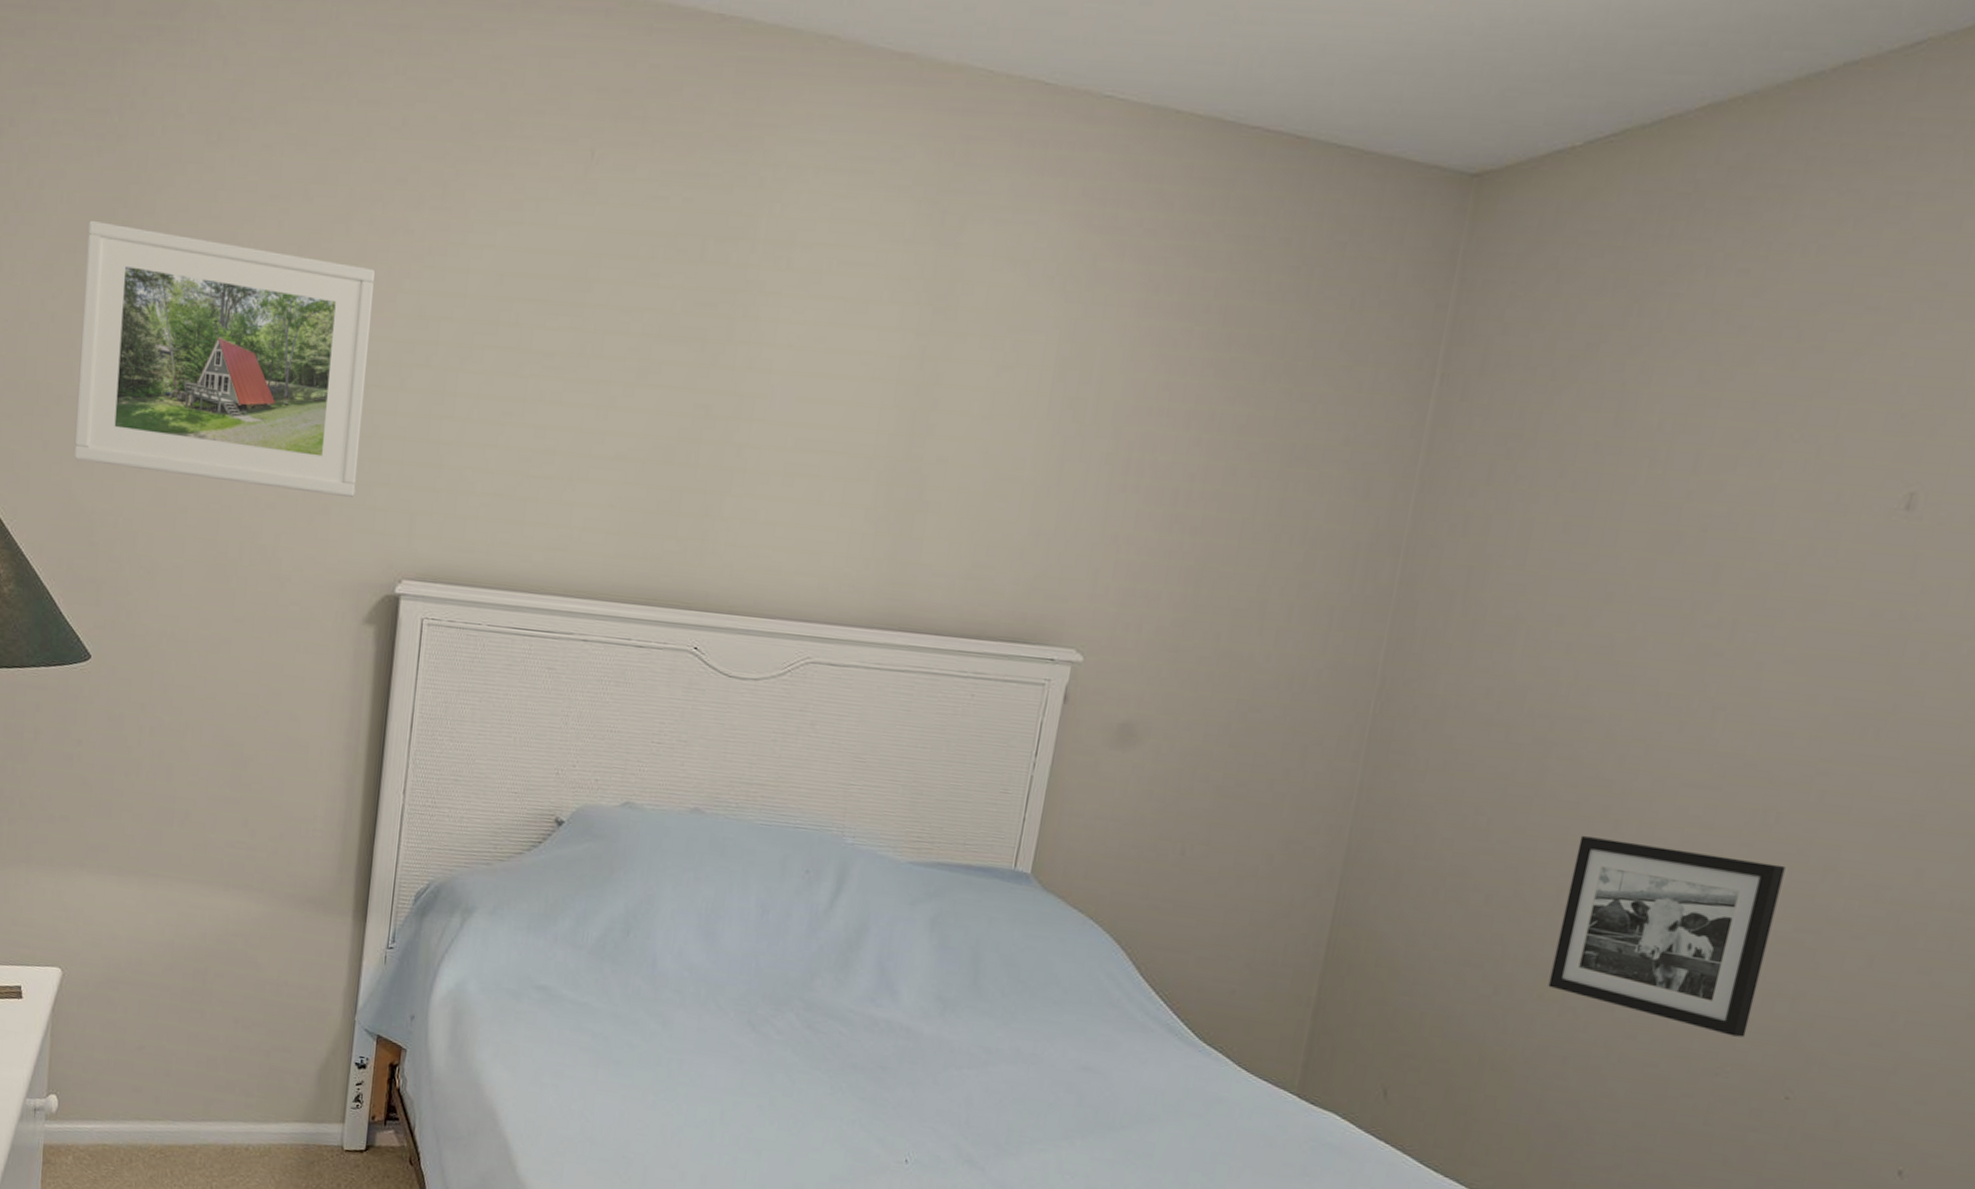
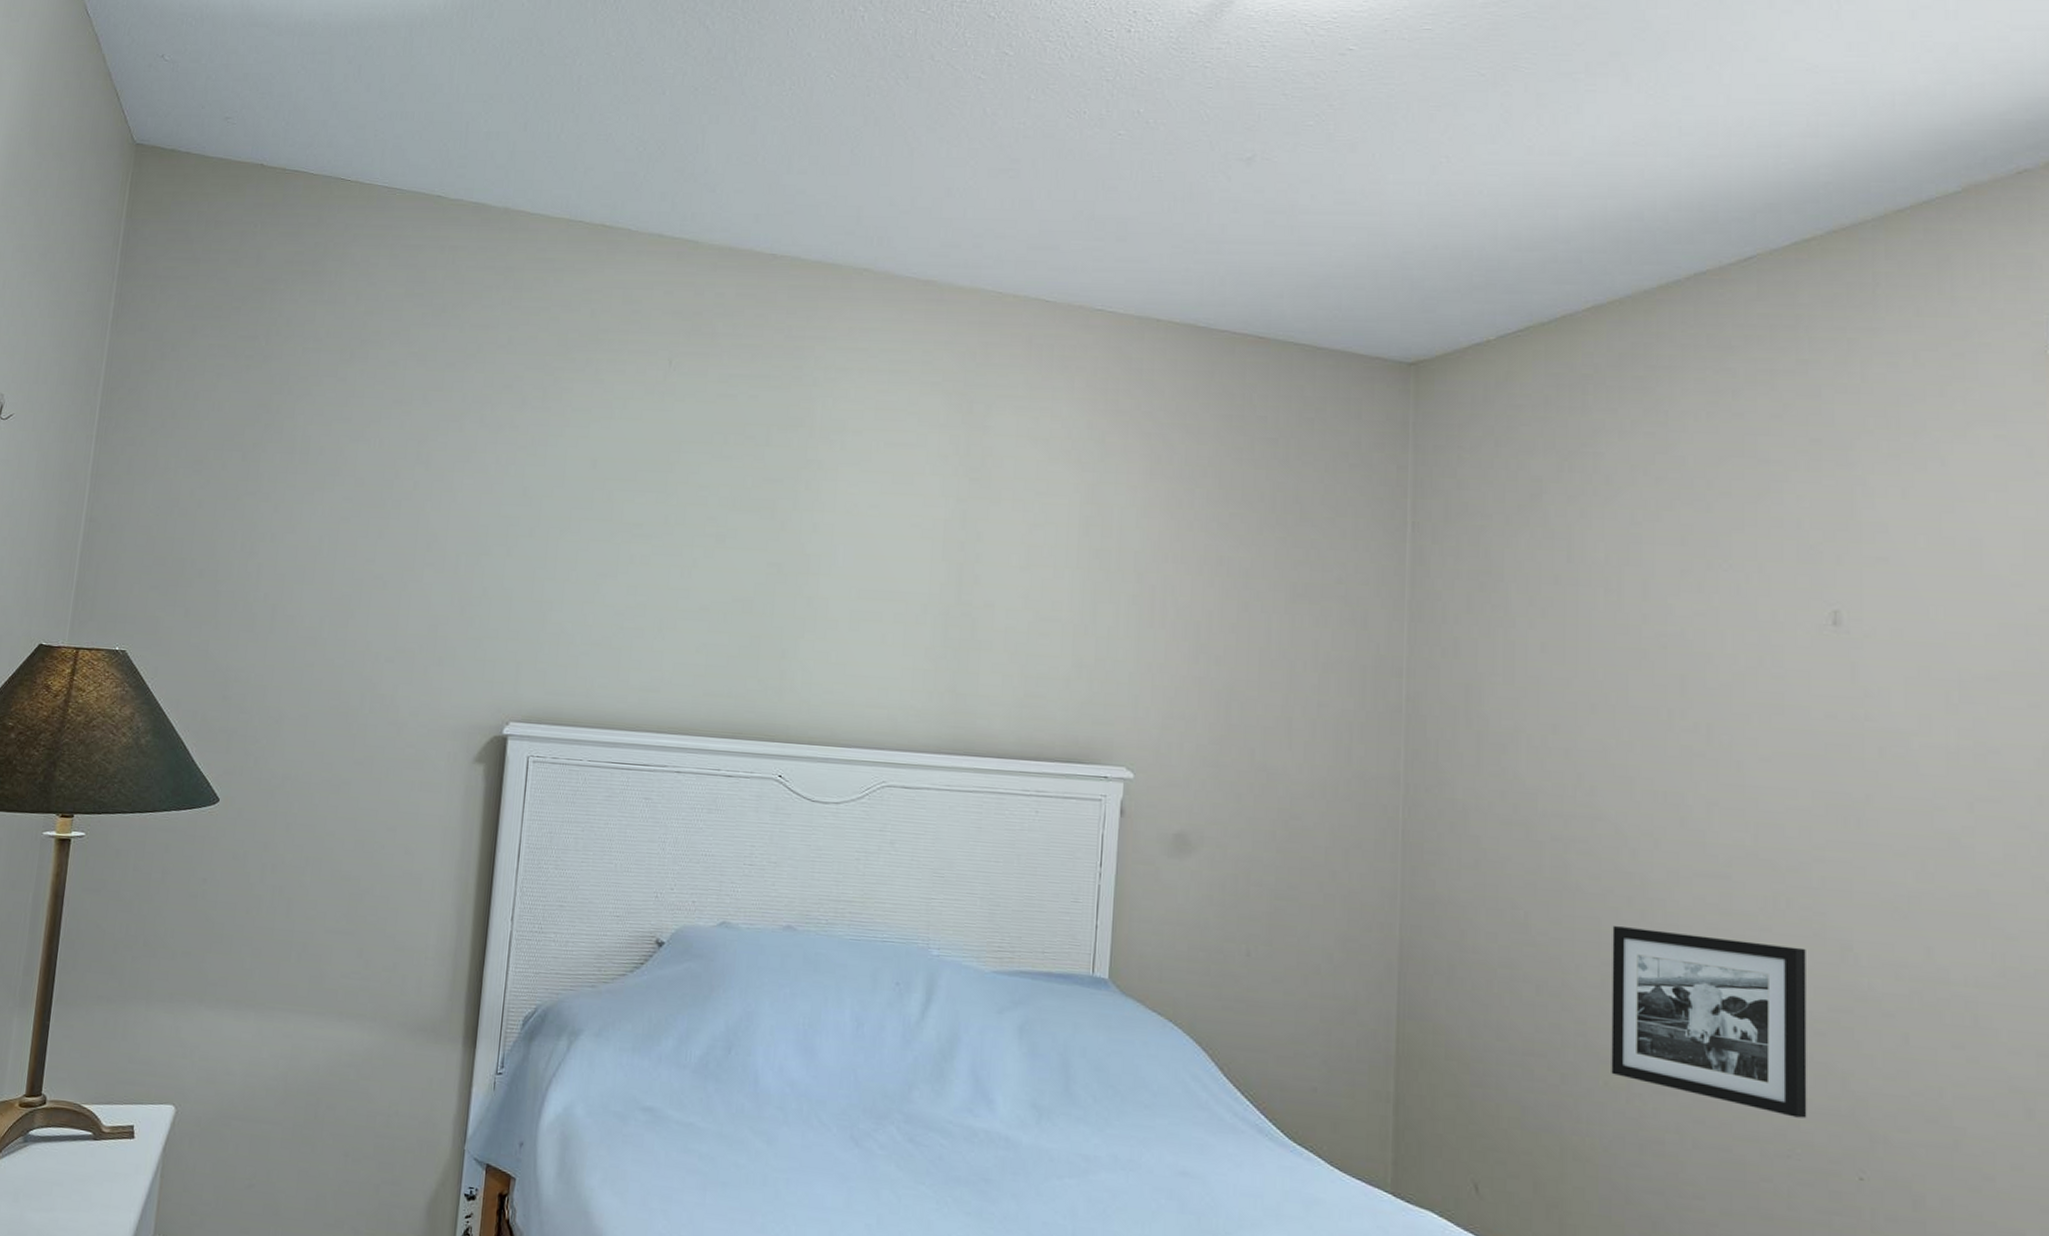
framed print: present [73,220,376,498] -> none [212,423,486,651]

